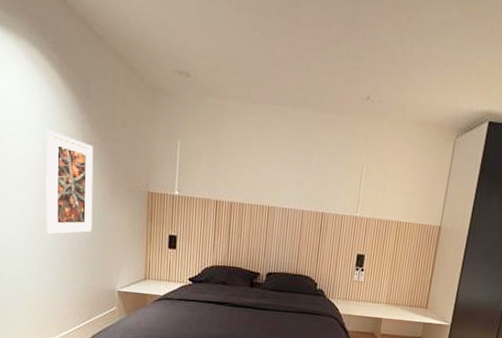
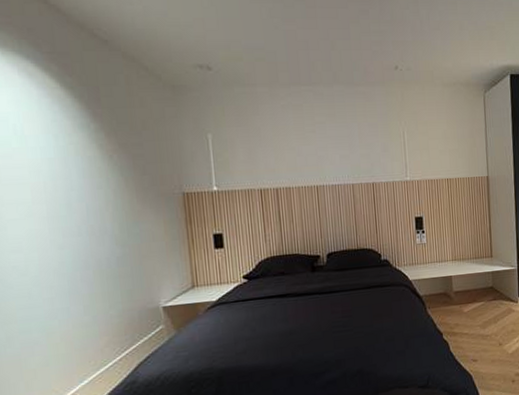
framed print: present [46,130,94,235] -> none [53,145,122,260]

